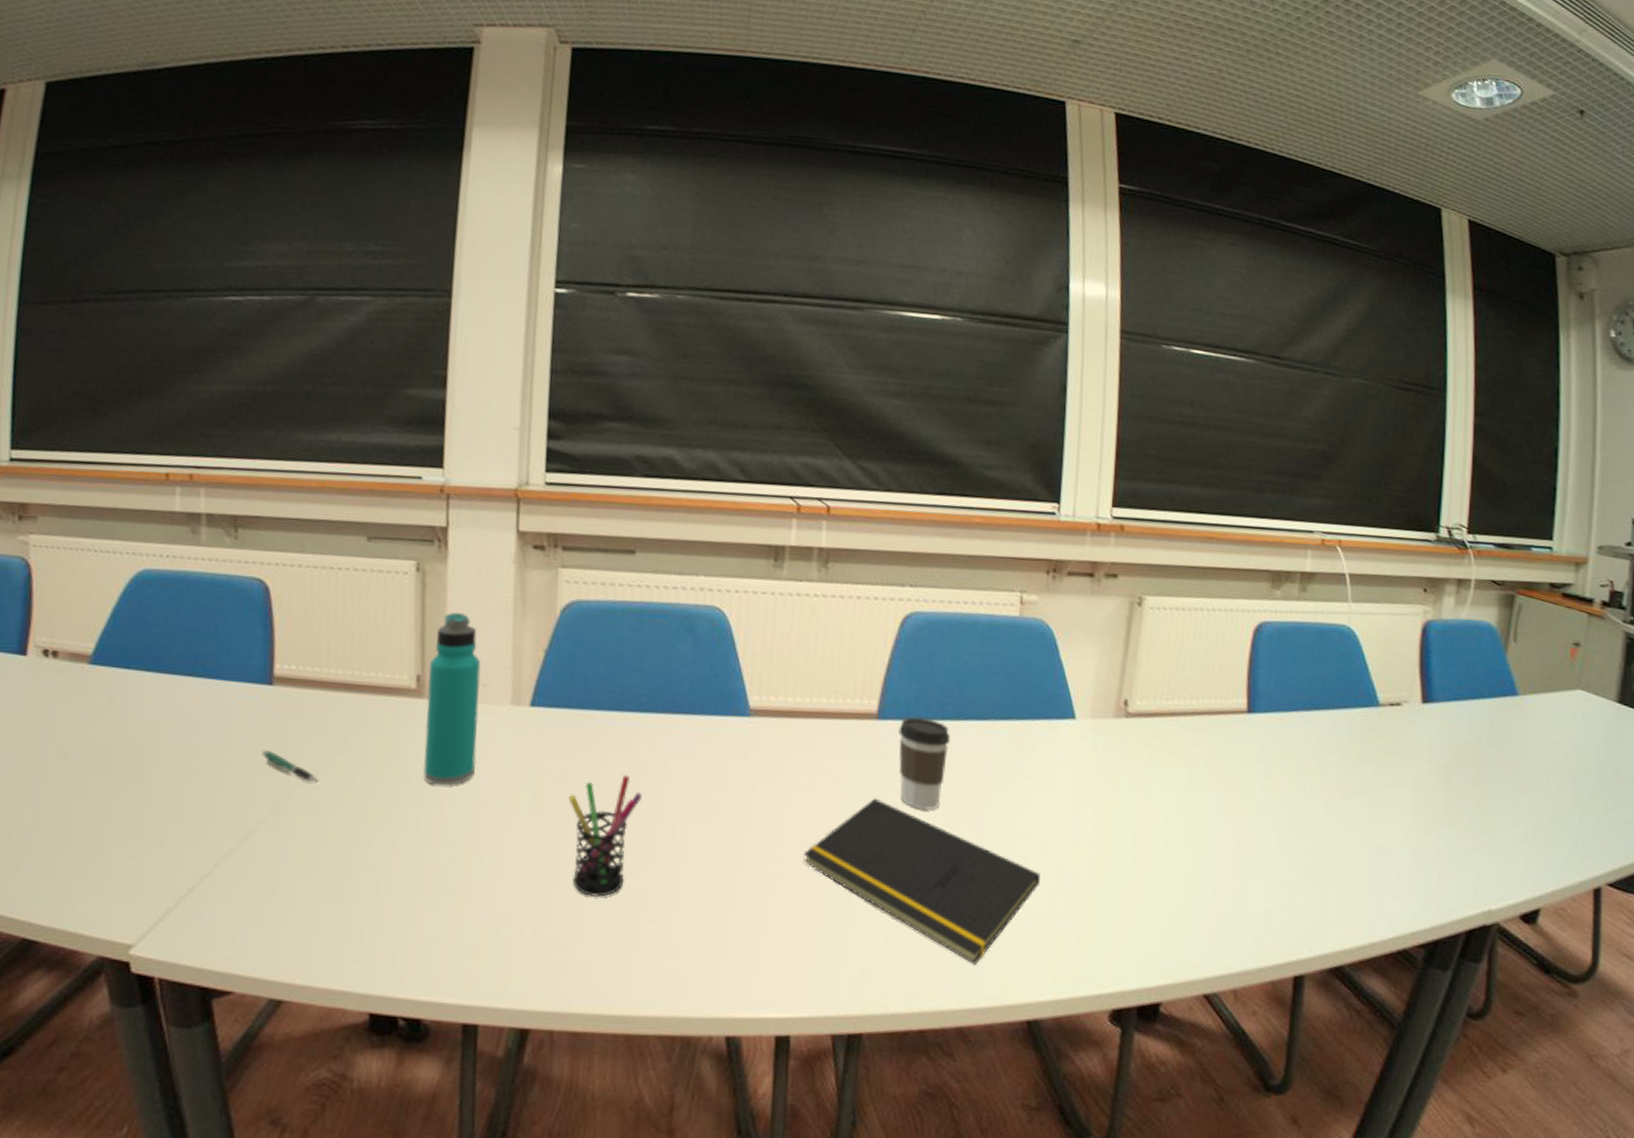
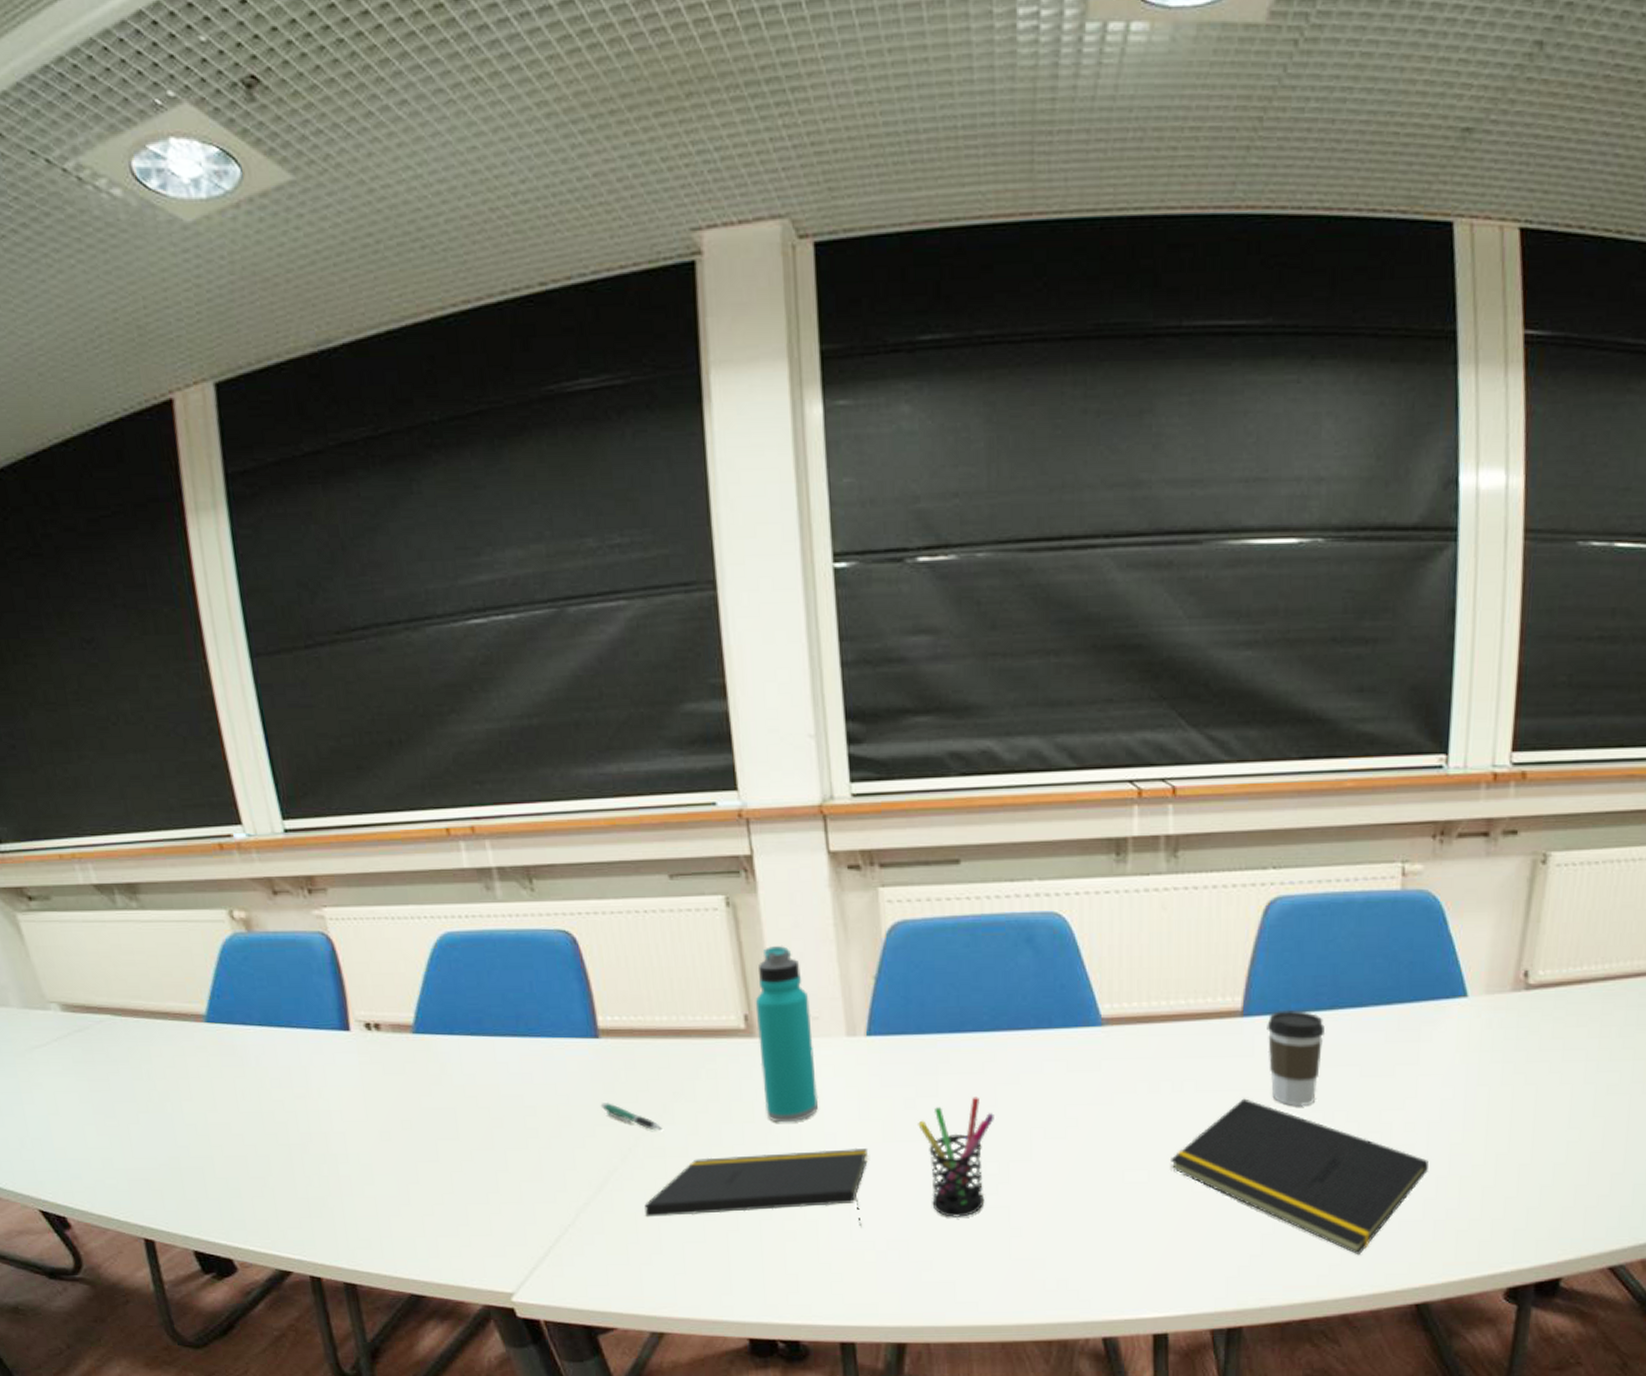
notepad: none [286,814,516,900] -> present [644,1147,868,1227]

